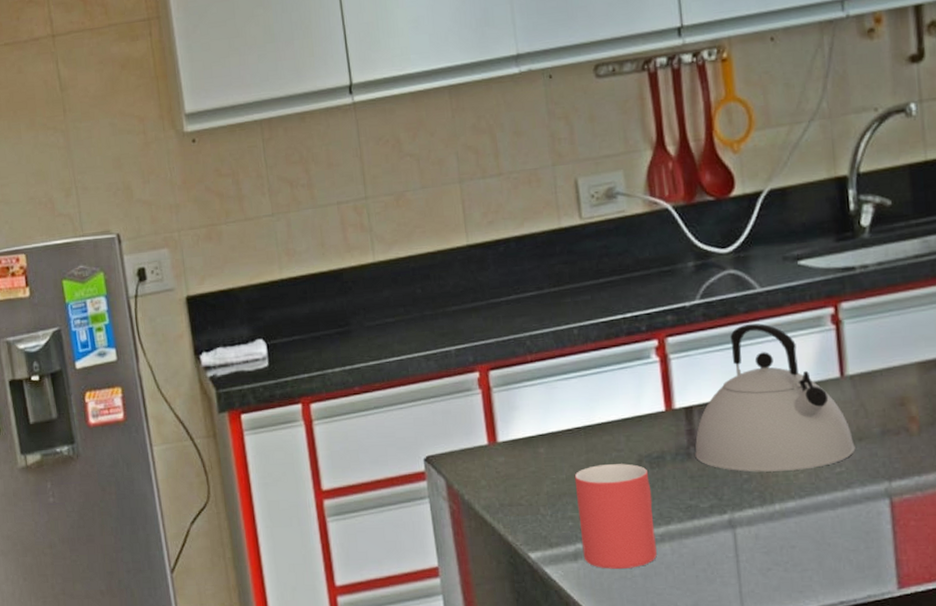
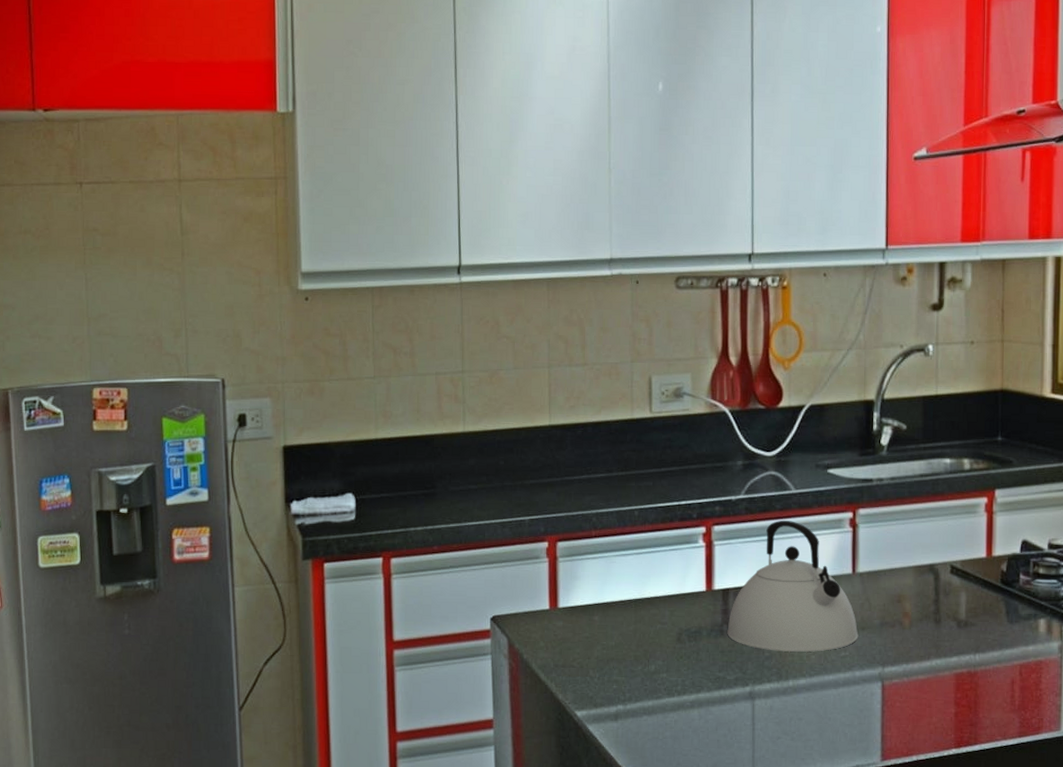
mug: present [574,463,657,569] -> none [622,635,687,730]

